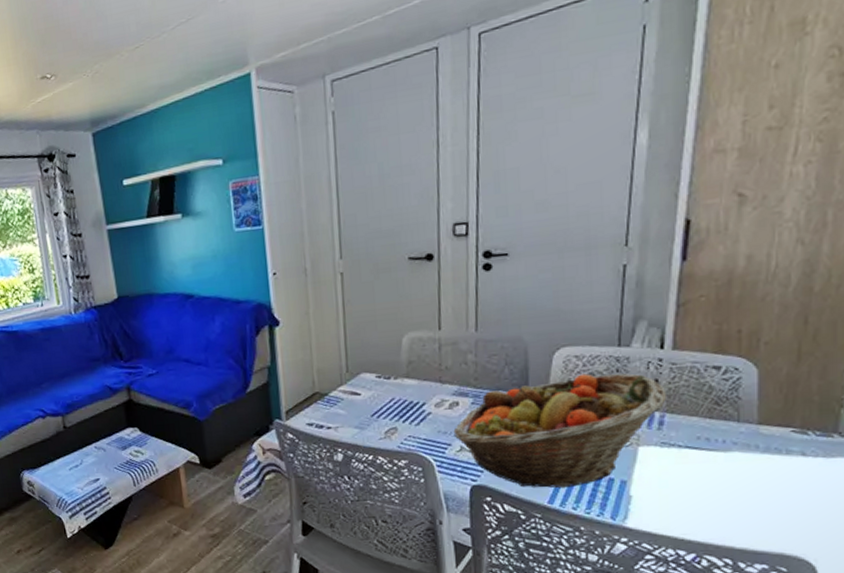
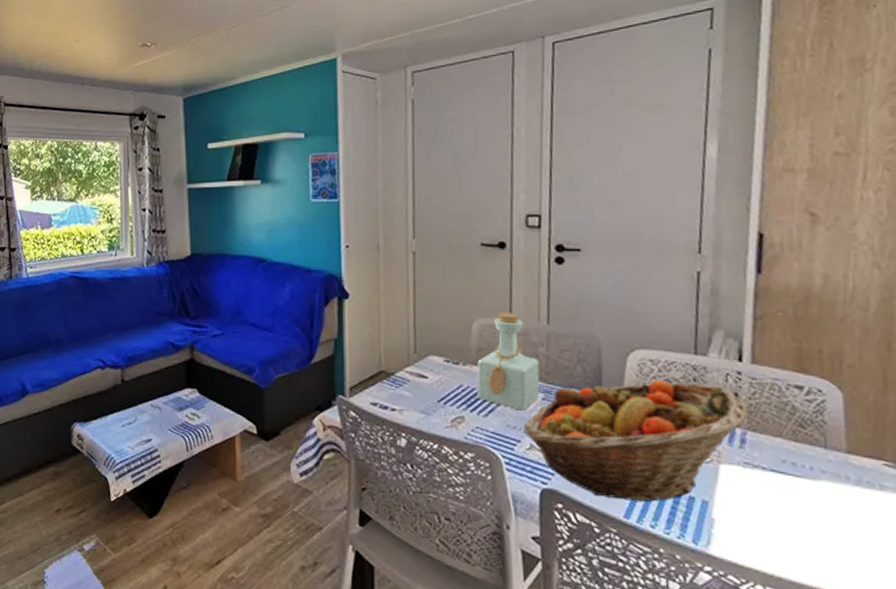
bottle: none [408,323,469,417] -> present [476,313,540,411]

